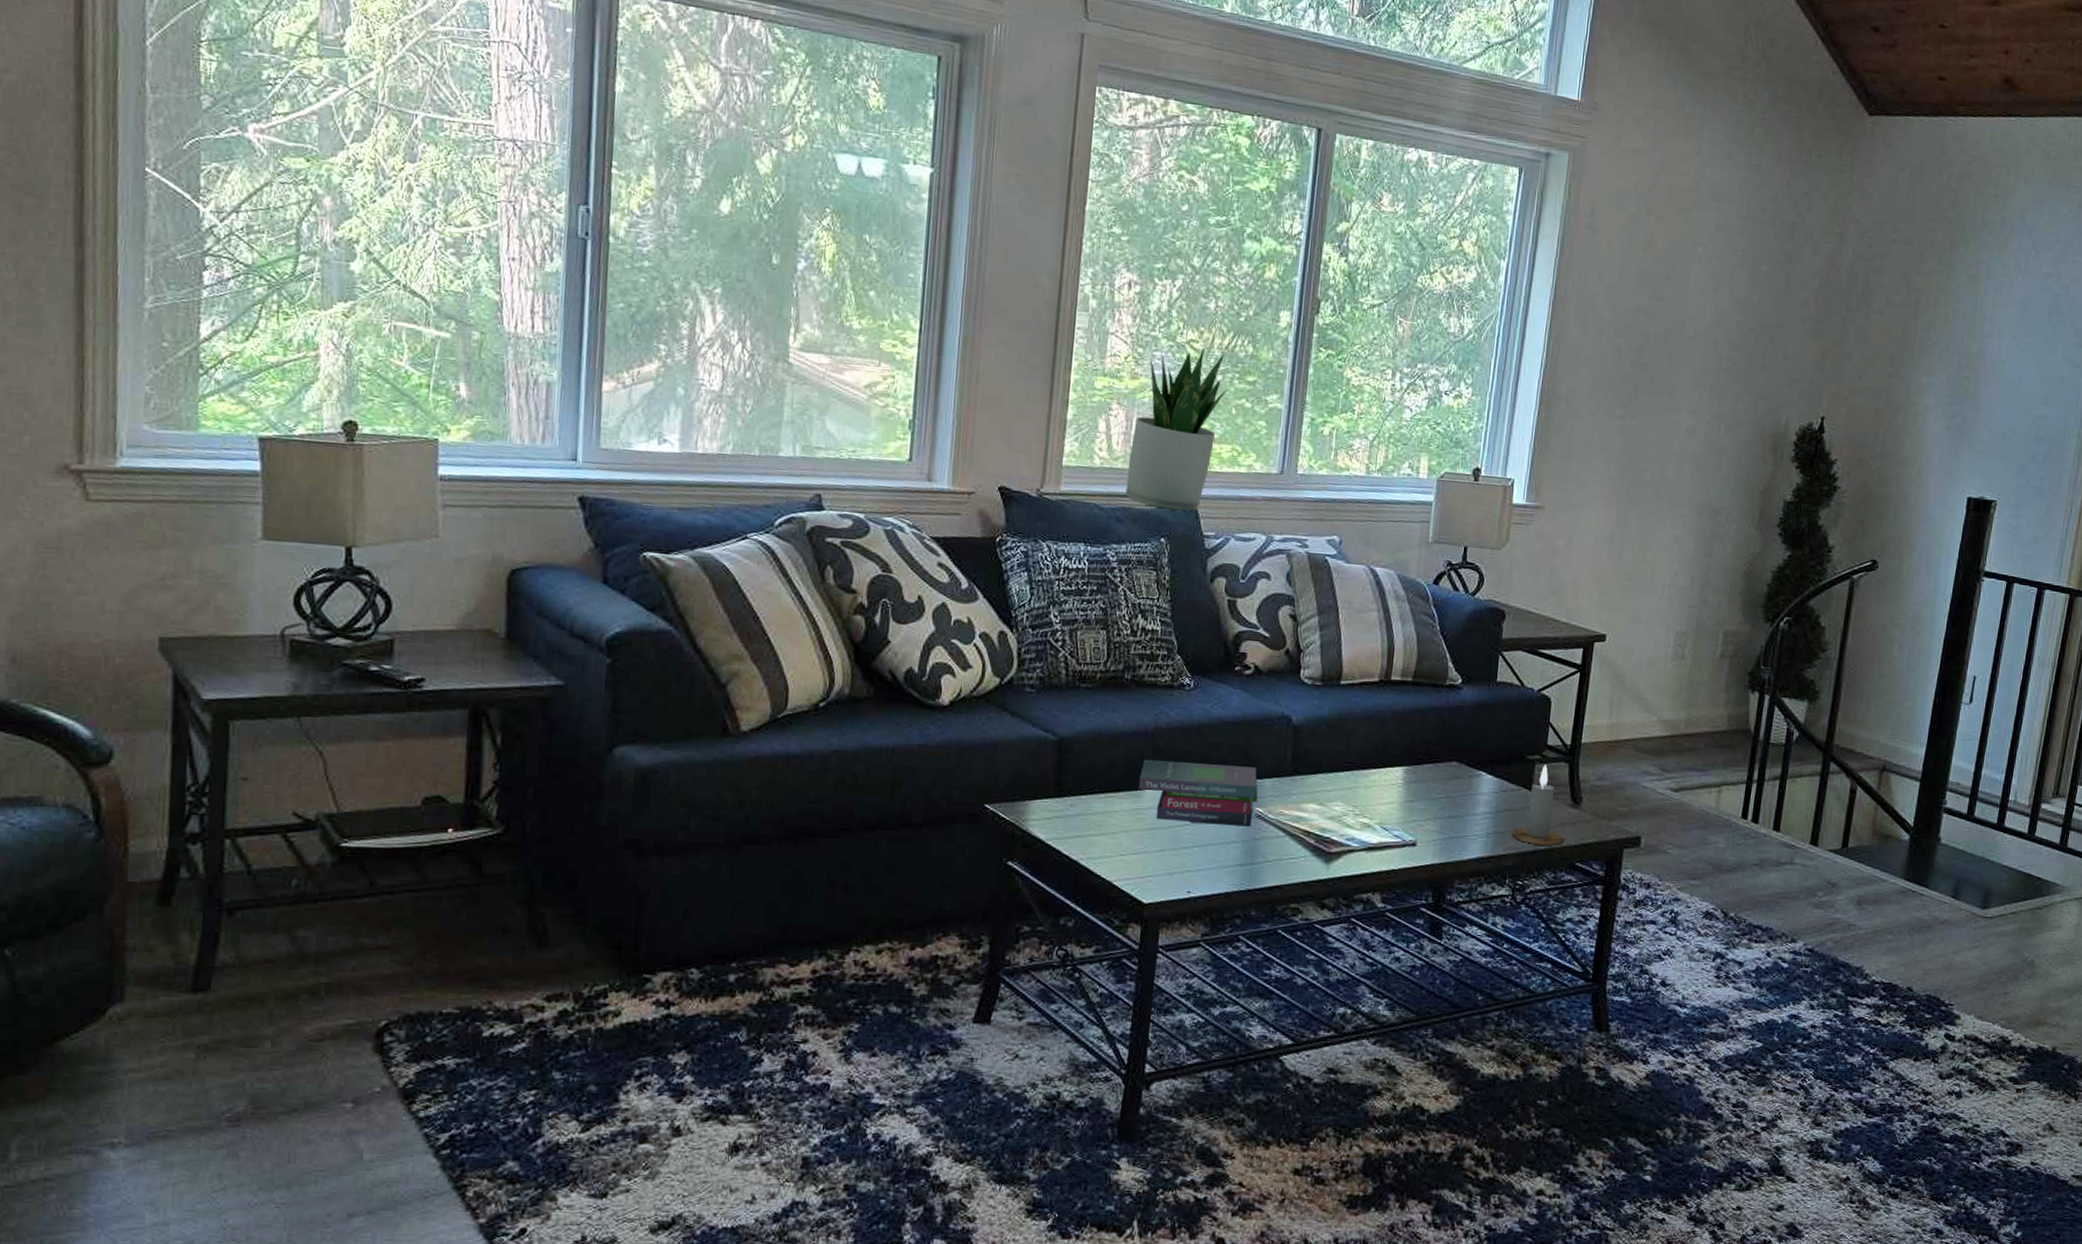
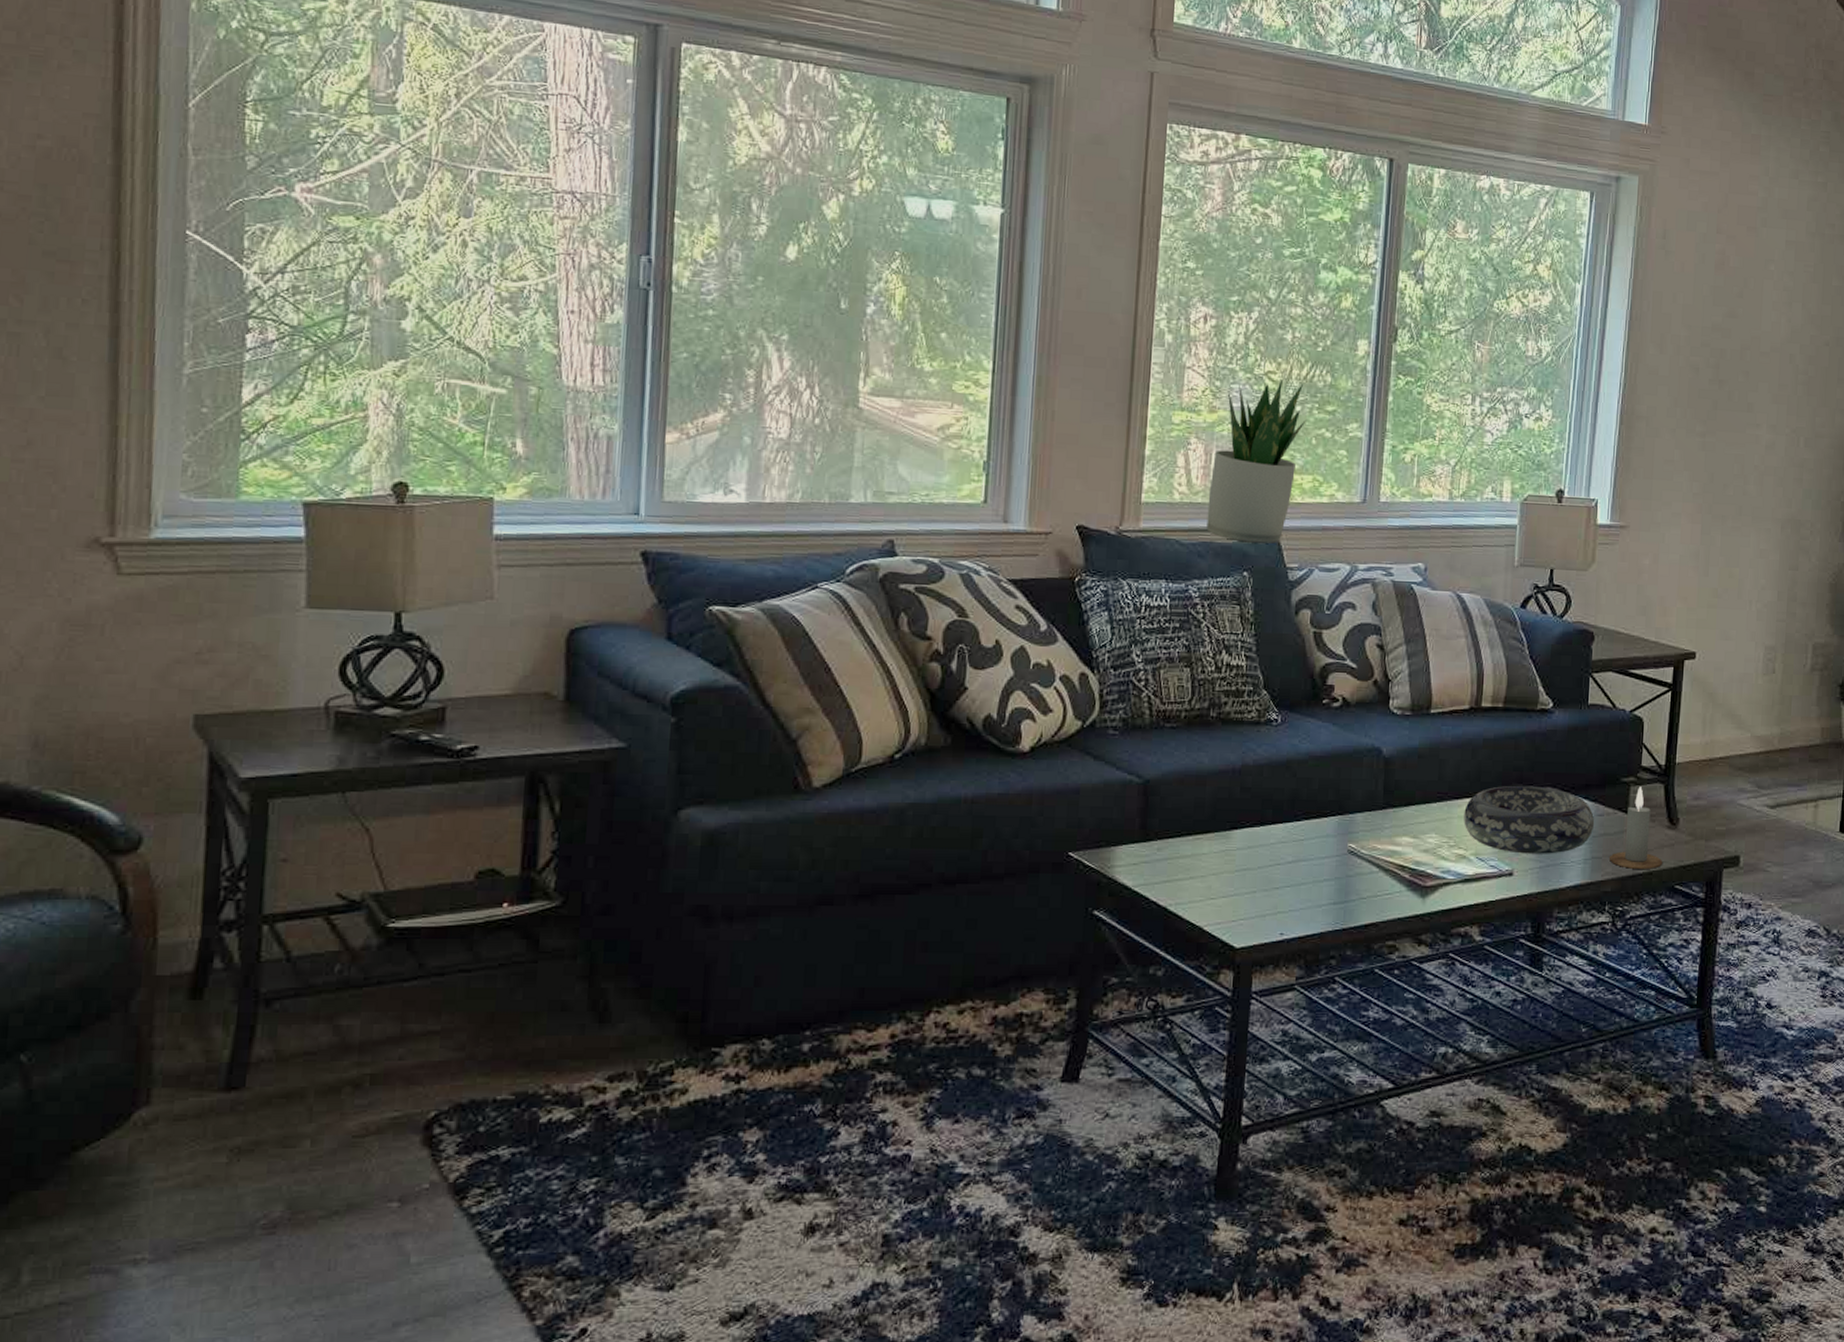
books: present [1139,759,1258,827] -> none [1228,798,1350,863]
decorative bowl: none [1369,758,1499,827] -> present [1464,785,1595,854]

